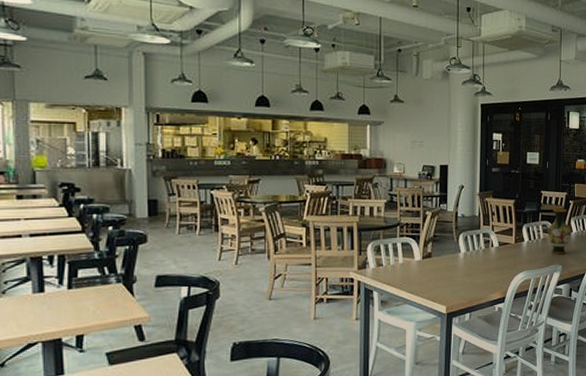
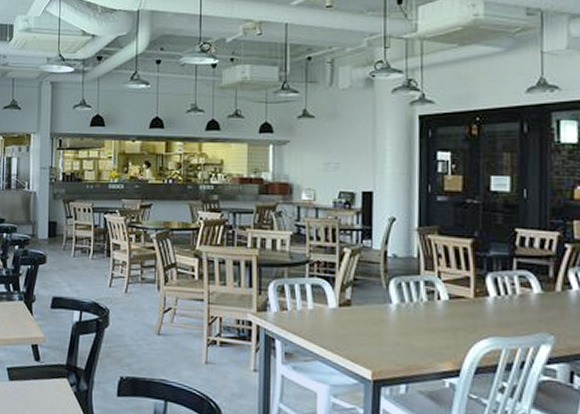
vase: present [547,208,572,255] -> none [527,254,571,321]

